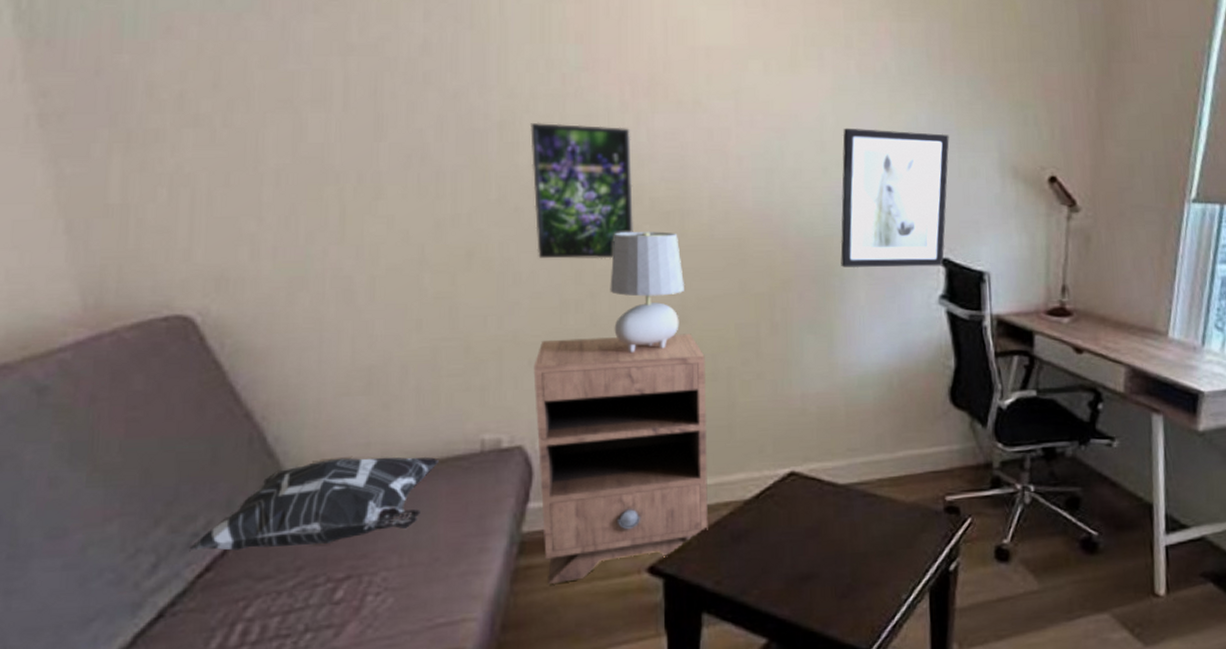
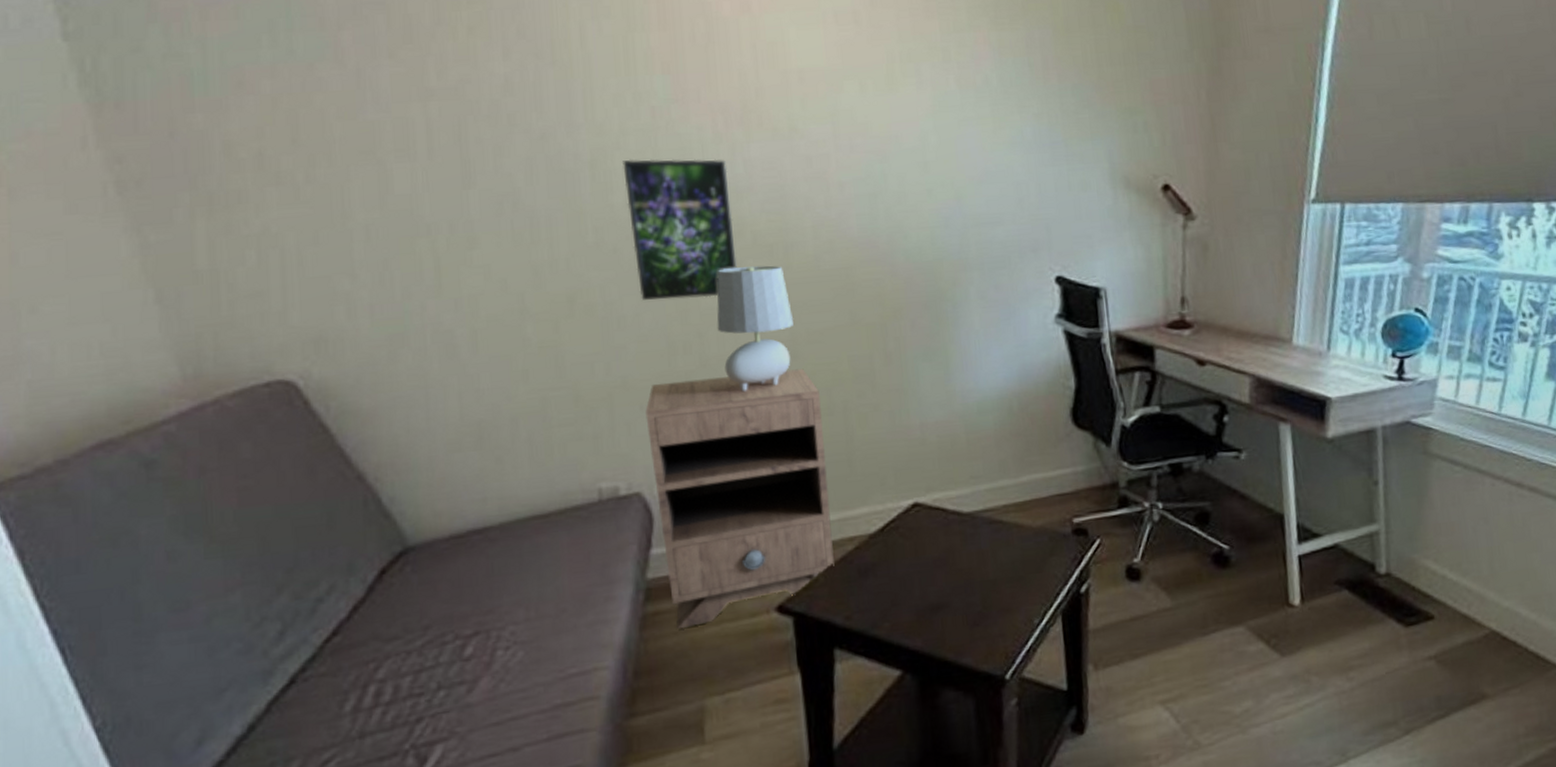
decorative pillow: present [189,457,439,551] -> none [314,509,557,616]
wall art: present [840,128,949,268] -> none [945,146,1058,292]

